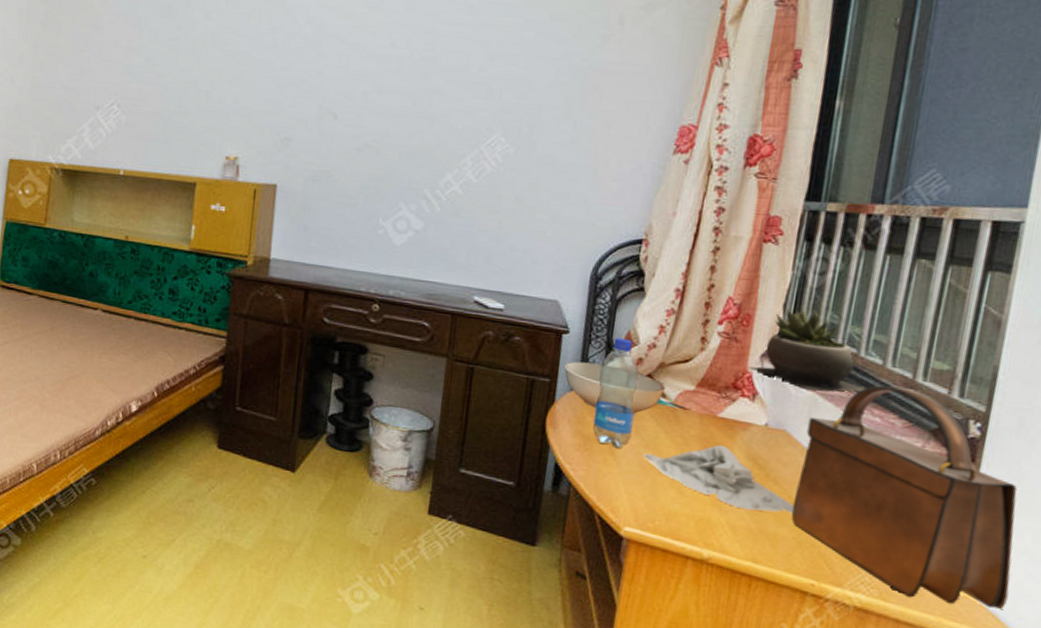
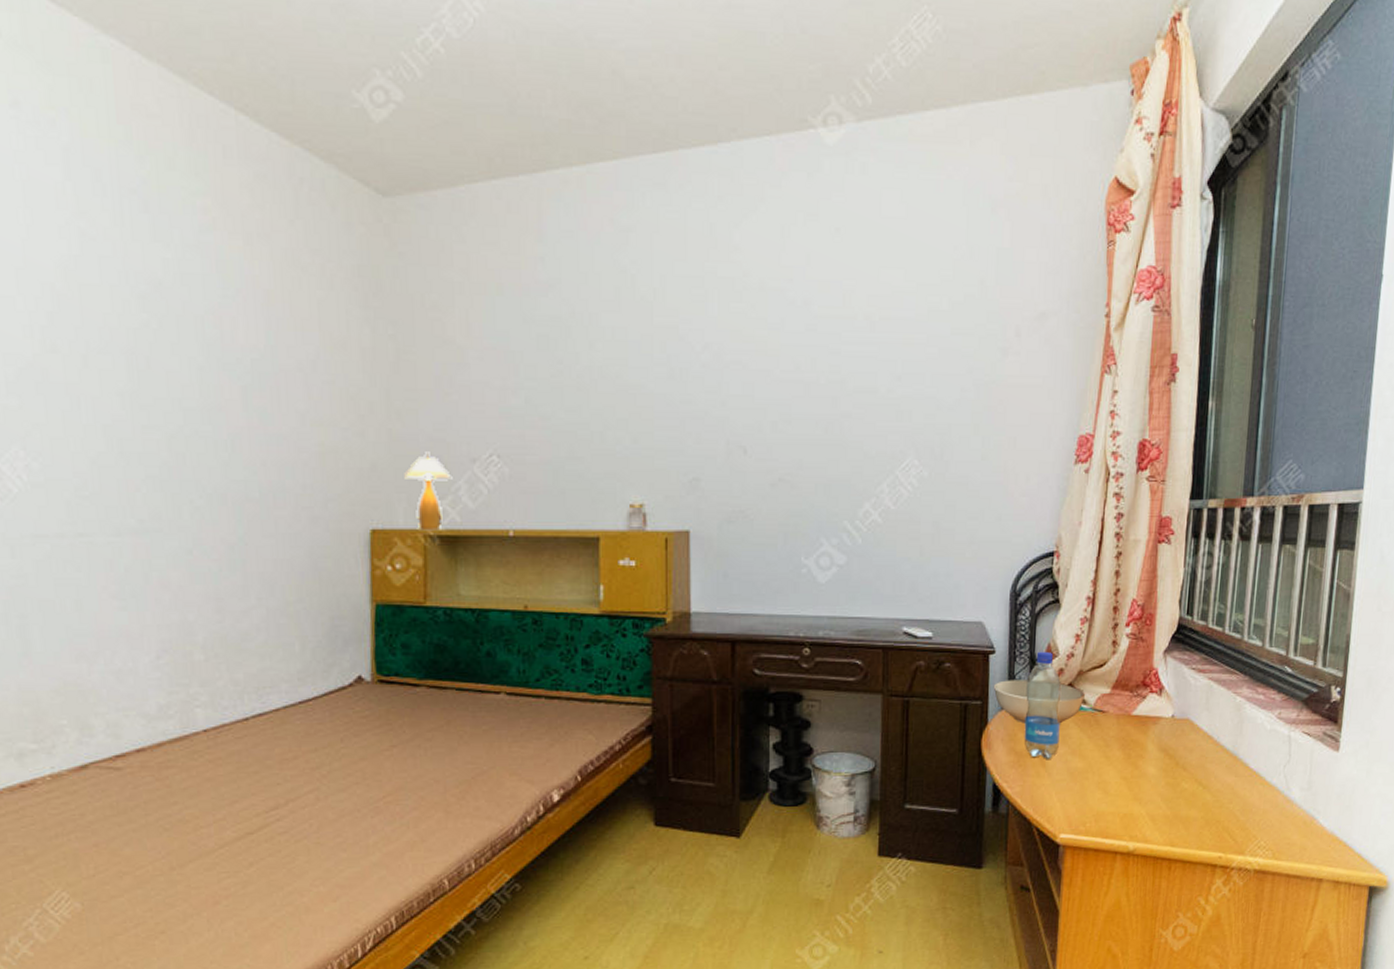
table lamp: none [42,99,78,165] -> present [406,453,451,531]
tissue: present [644,444,794,513] -> none [1071,741,1201,799]
succulent plant: present [748,308,865,392] -> none [1154,602,1250,678]
handbag: present [791,385,1017,610] -> none [1199,664,1370,854]

